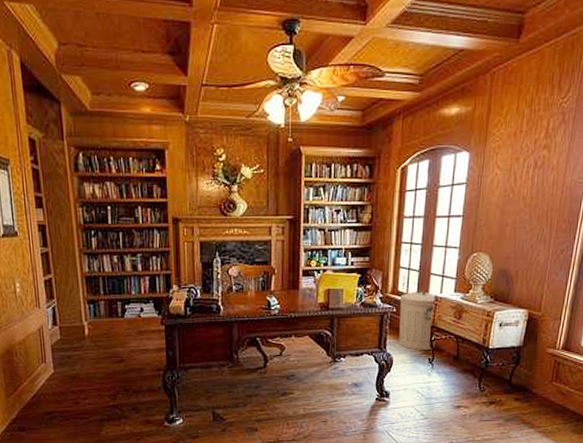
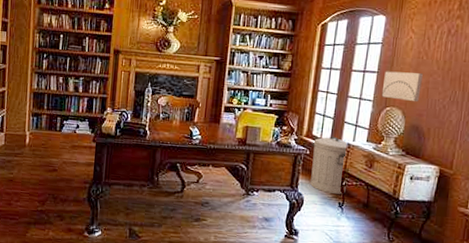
wall art: none [467,213,509,244] -> present [381,71,423,101]

